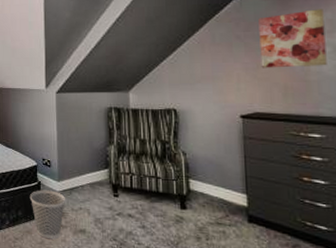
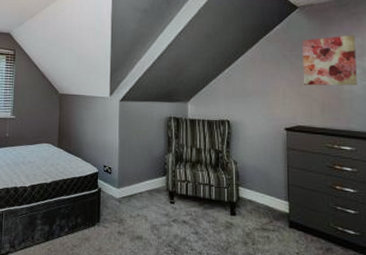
wastebasket: present [30,190,66,240] -> none [90,196,125,246]

